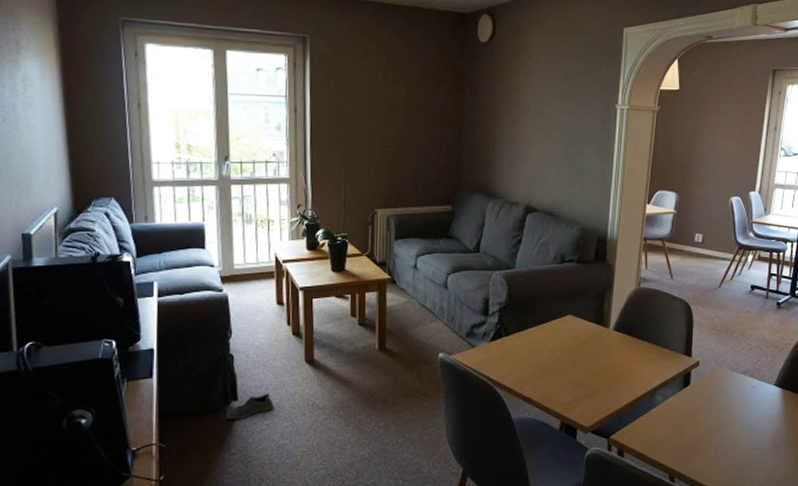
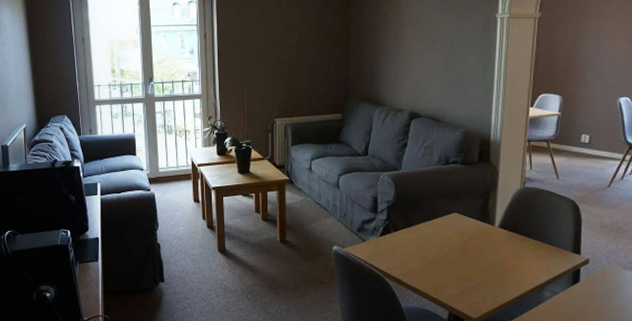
shoe: present [226,393,274,419] -> none [156,277,194,298]

